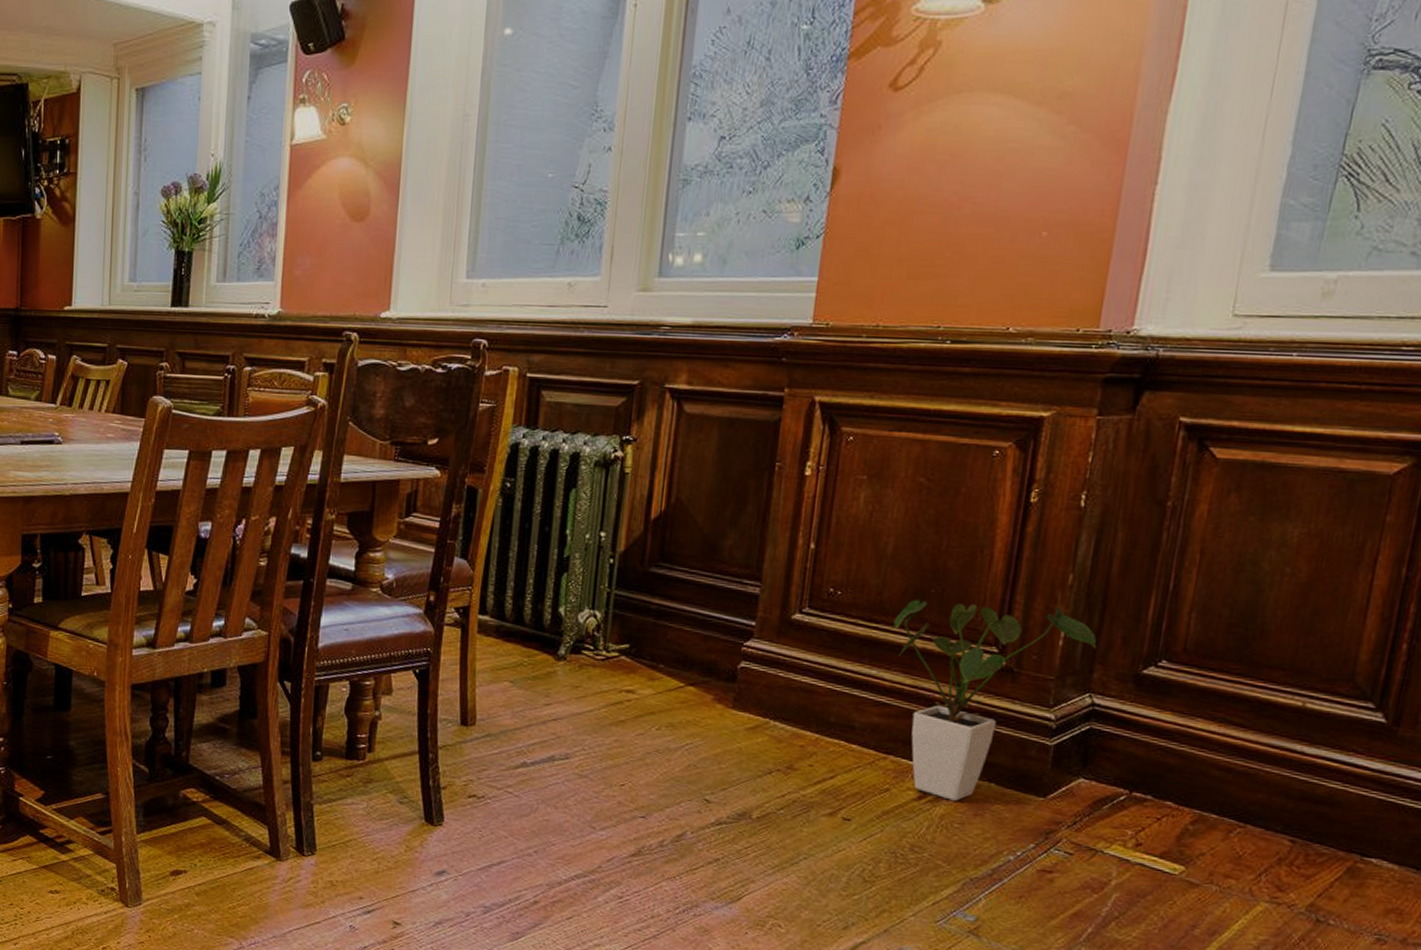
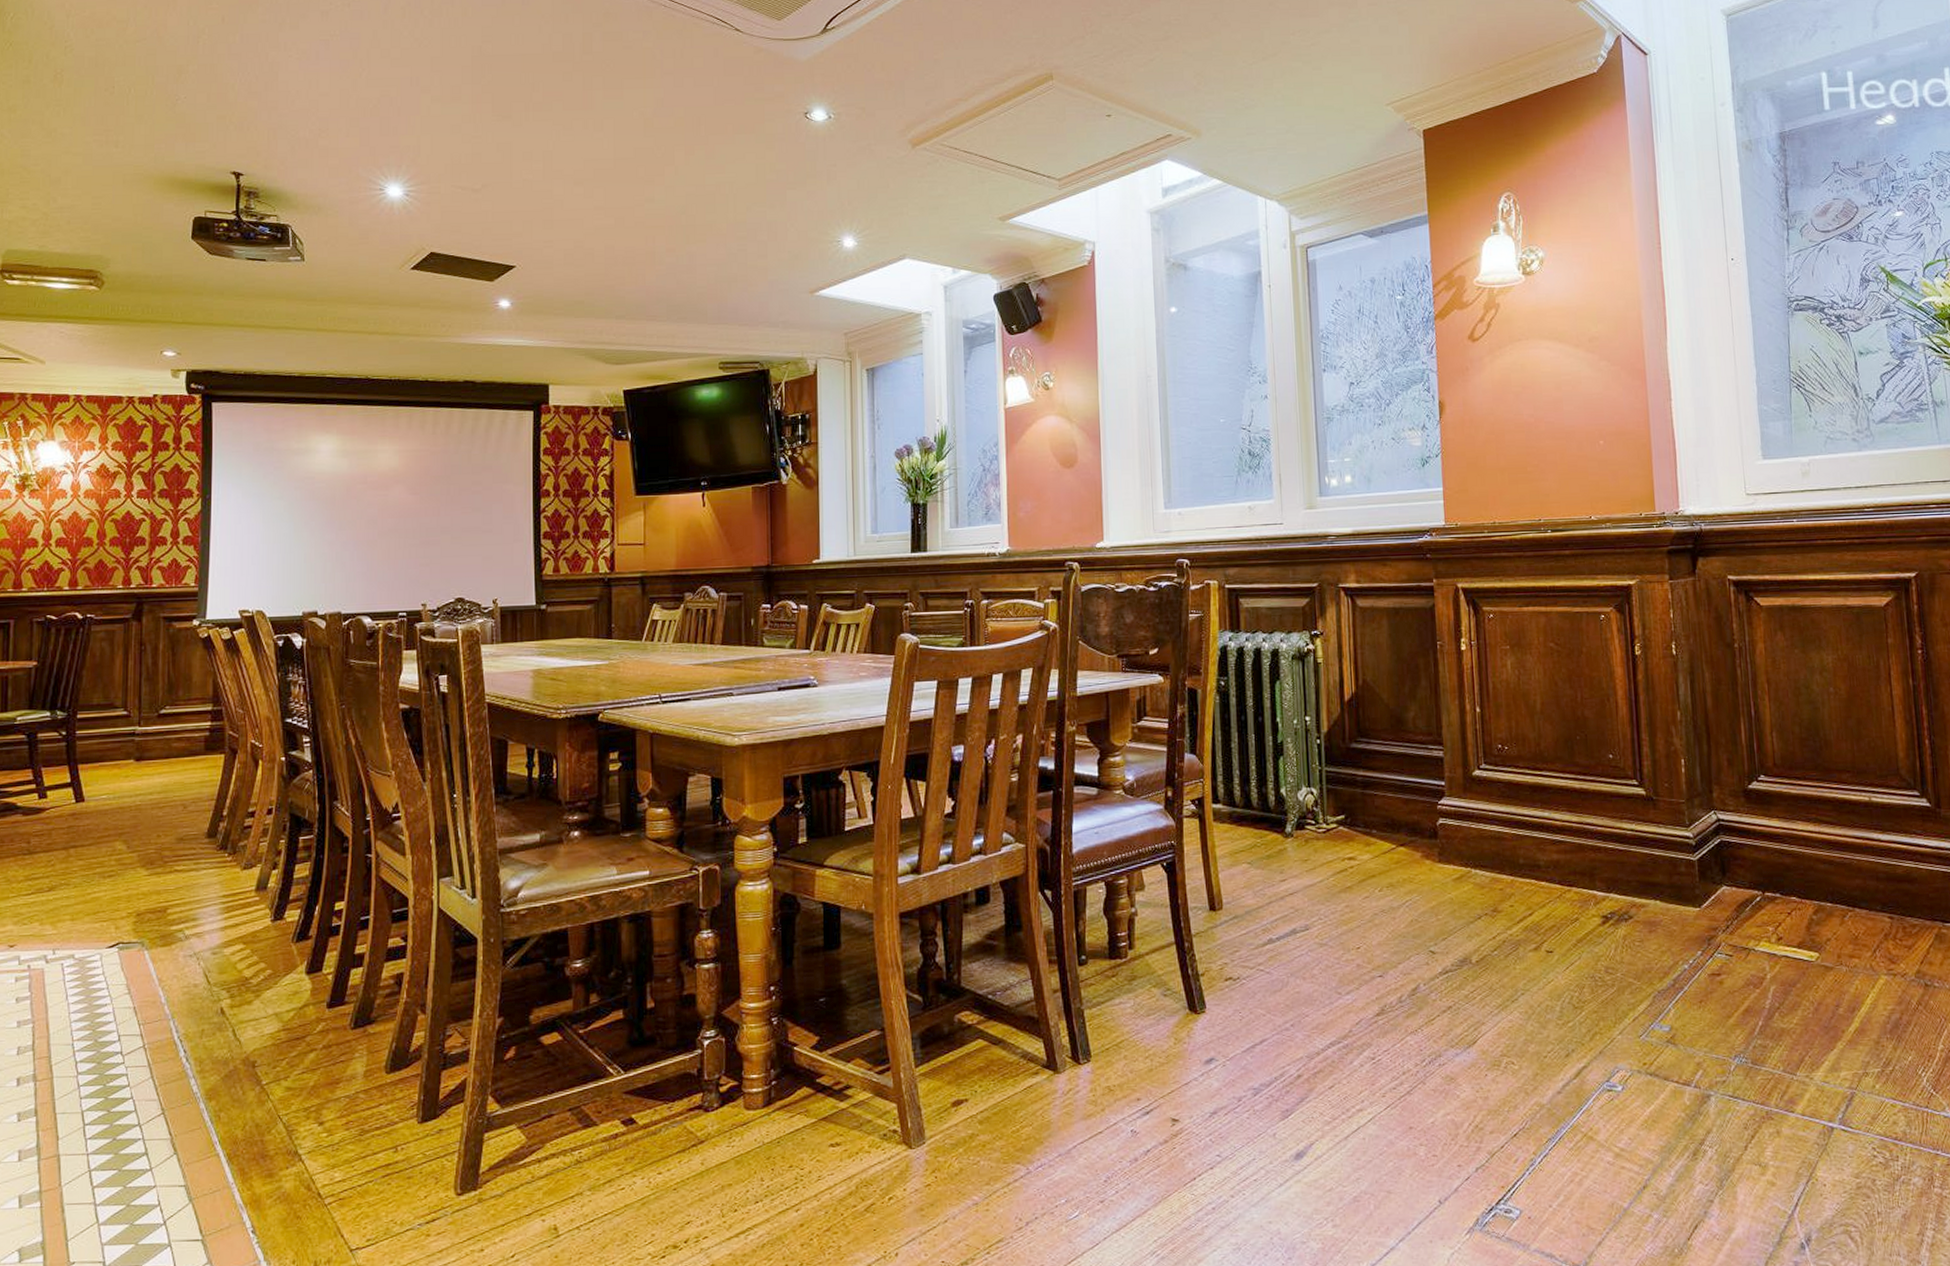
house plant: present [893,599,1097,801] -> none [1553,740,1710,921]

